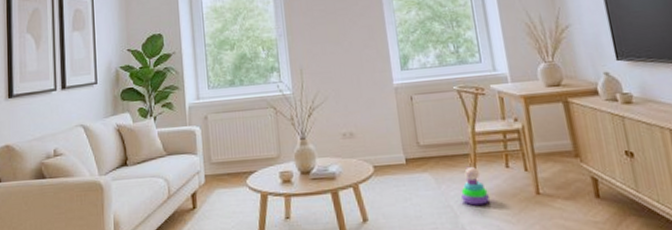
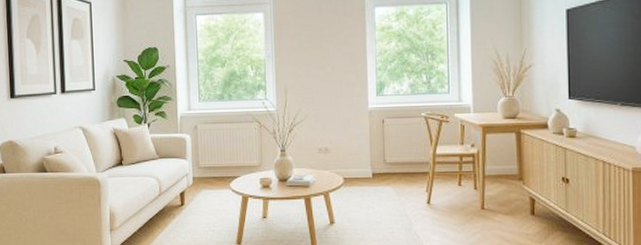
stacking toy: present [461,166,491,206] -> none [417,183,442,216]

